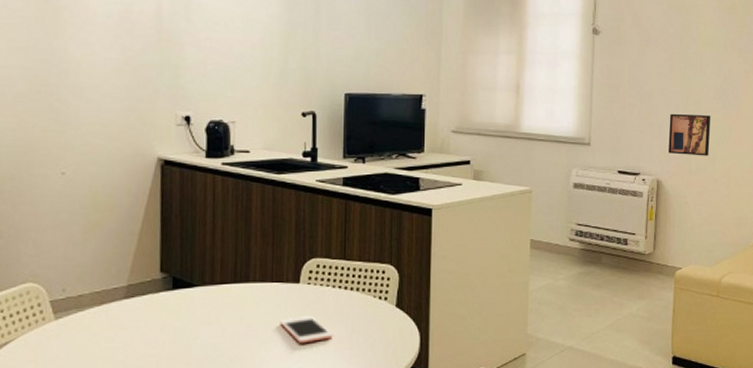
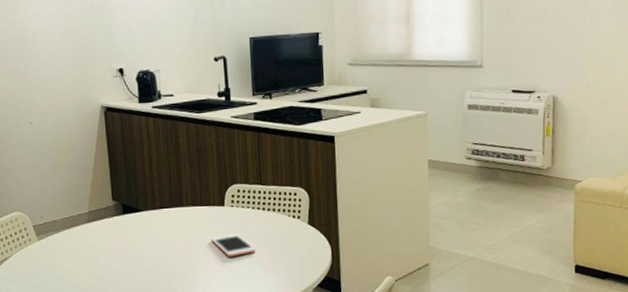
wall art: present [668,113,711,156] -> none [563,28,609,70]

